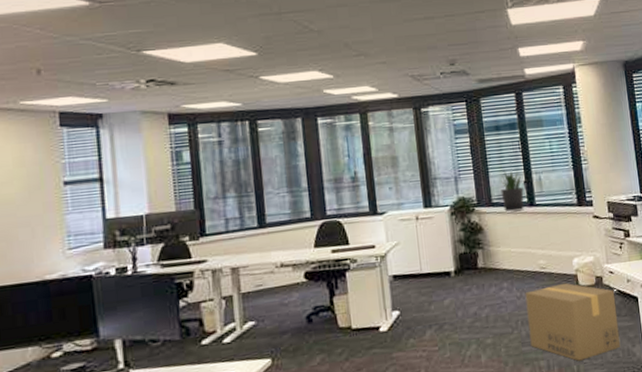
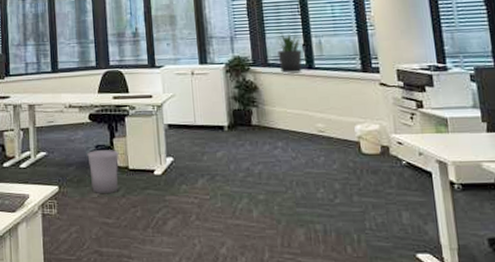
waste bin: none [304,310,341,361] -> present [87,150,119,193]
cardboard box: present [525,282,621,361] -> none [301,149,410,230]

